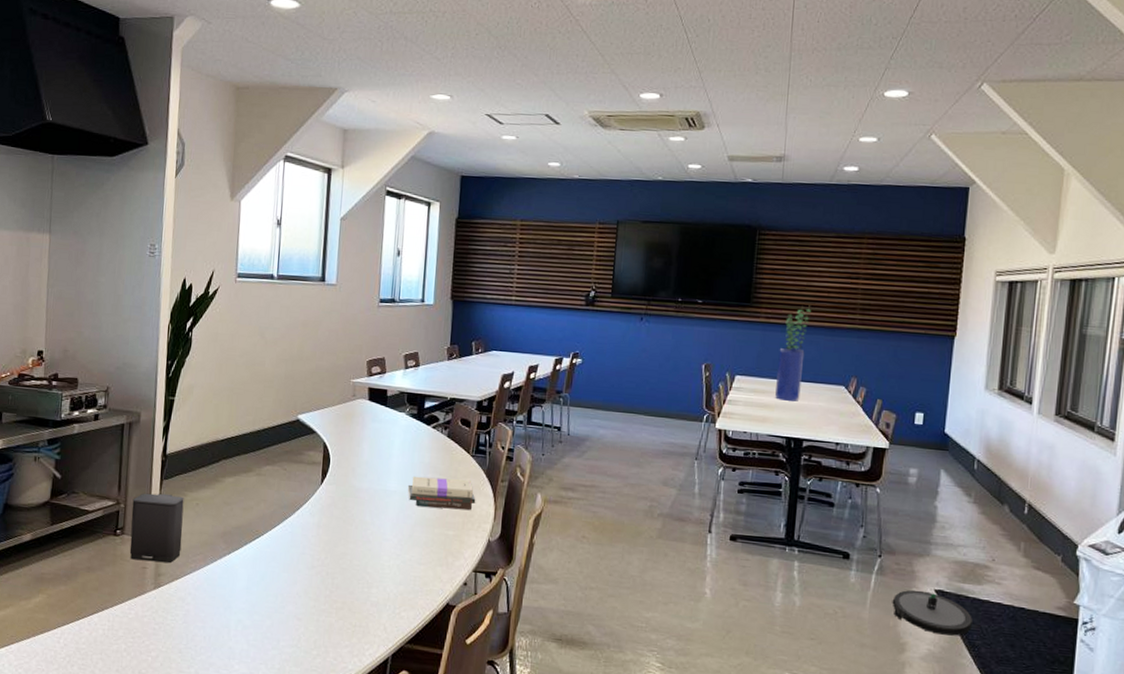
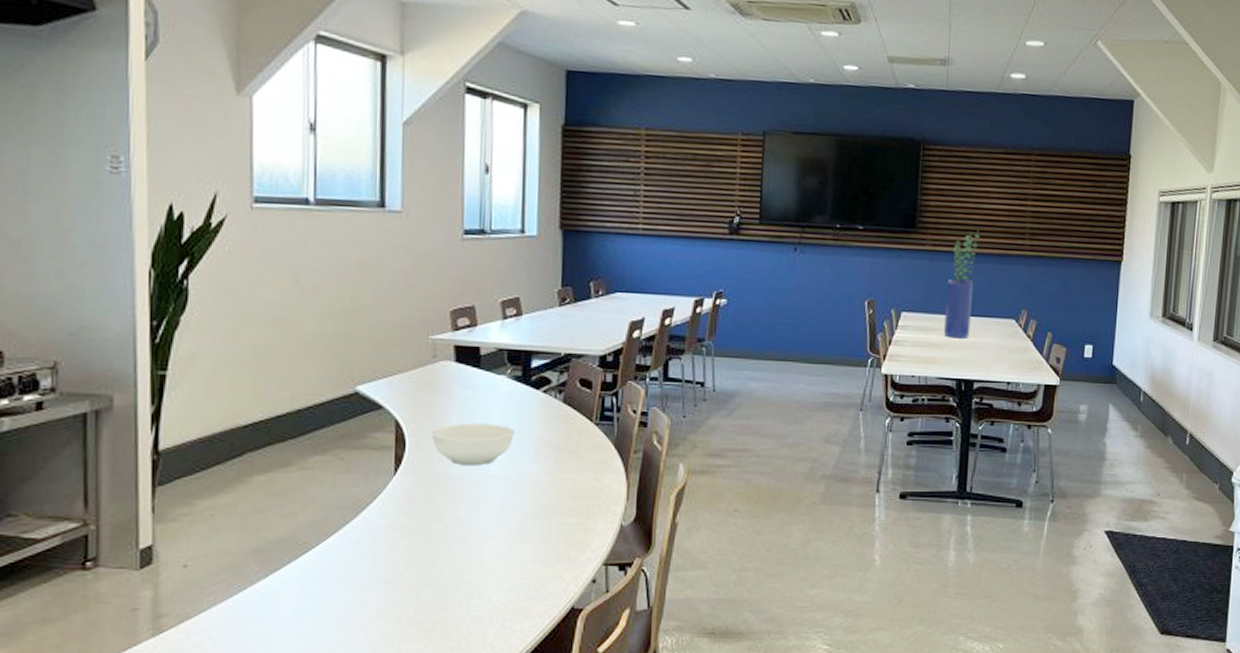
pedal bin: present [129,493,184,563] -> none [108,505,192,600]
bowl: none [348,448,410,483] -> present [431,423,515,466]
books: present [407,476,476,510] -> none [513,453,603,493]
robot vacuum: present [892,589,974,636] -> none [1064,533,1141,577]

